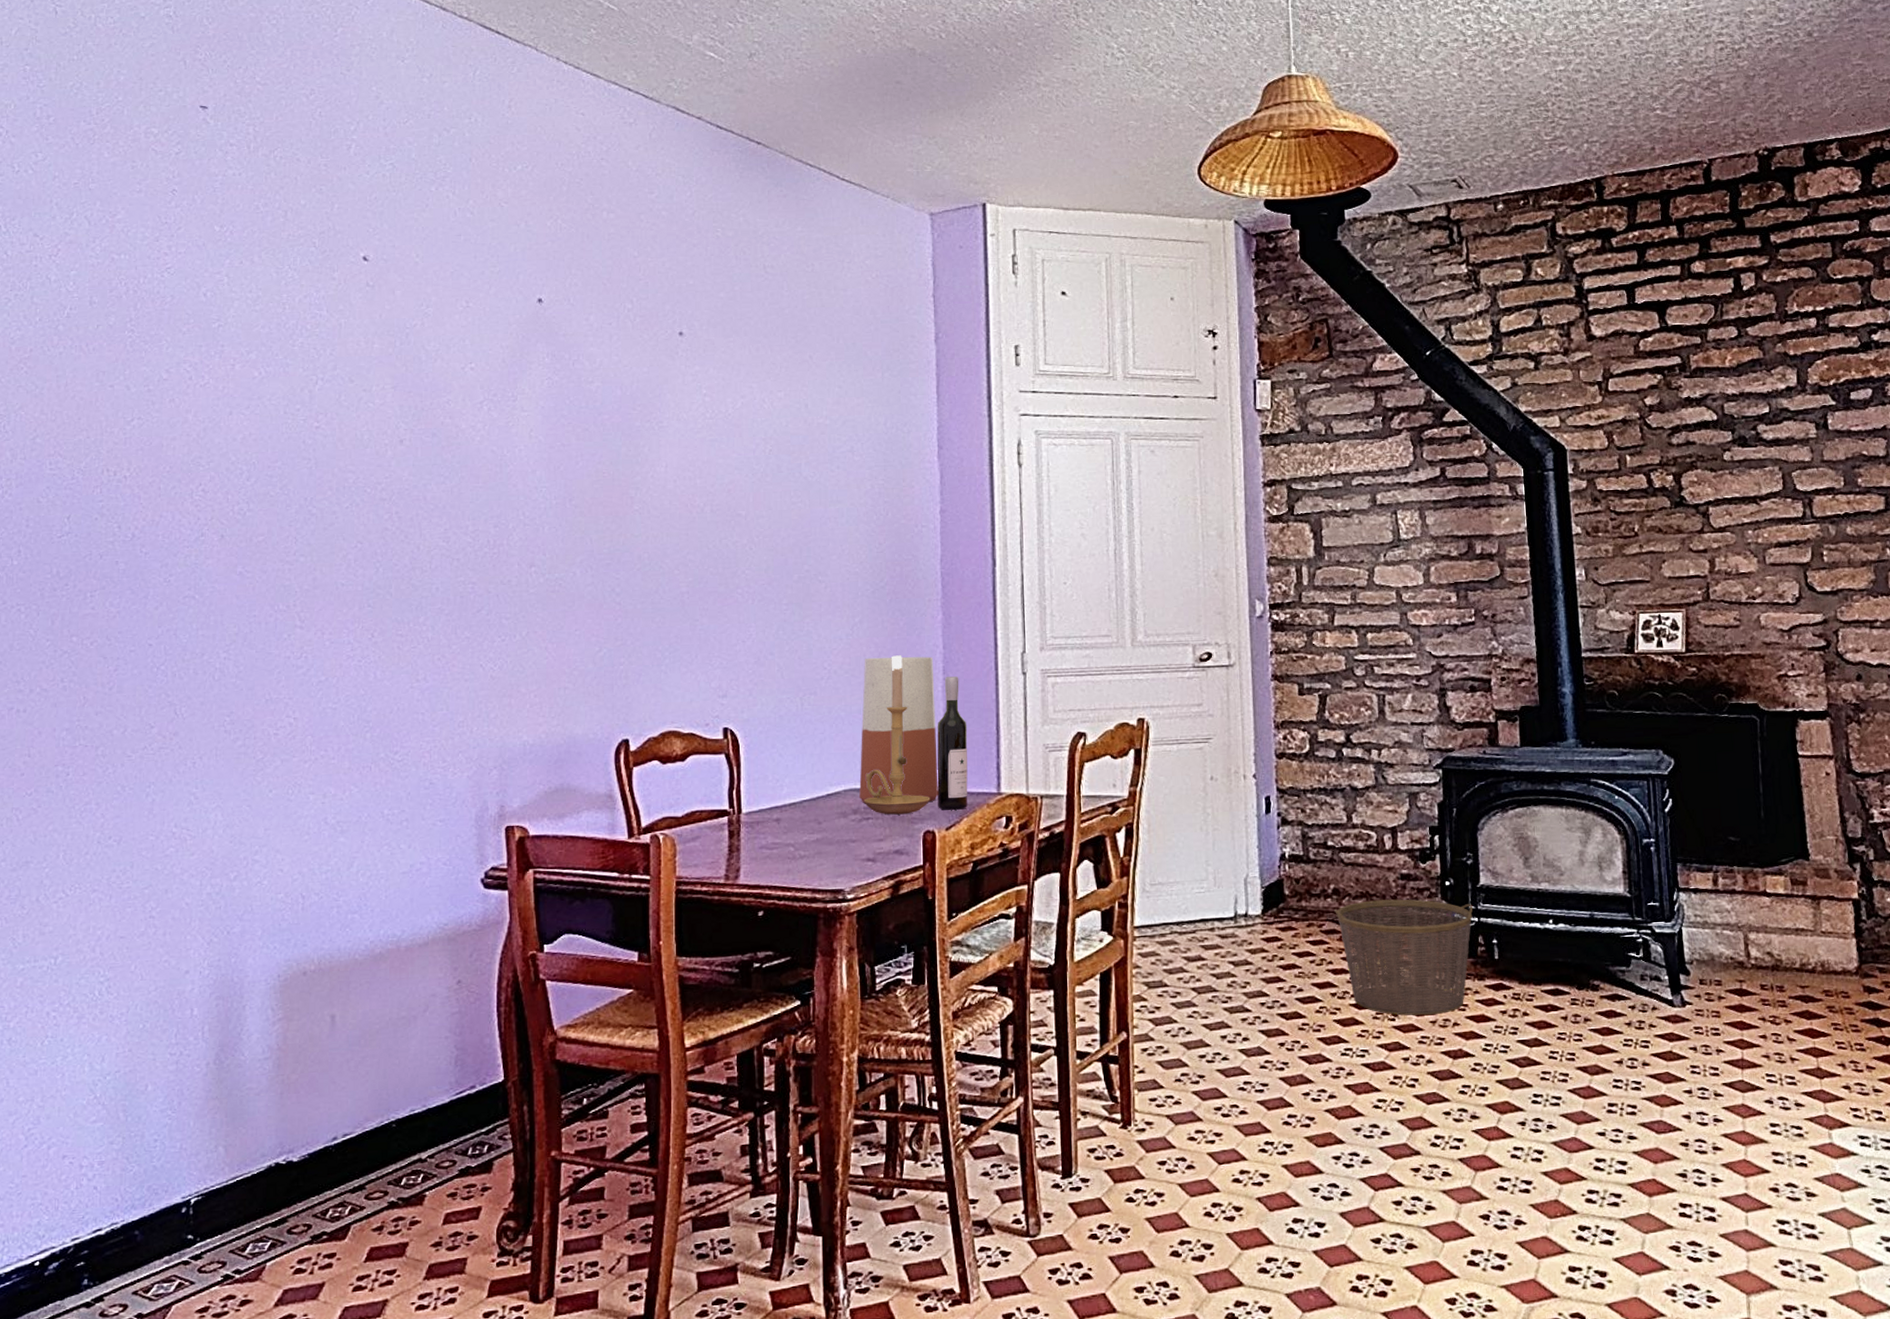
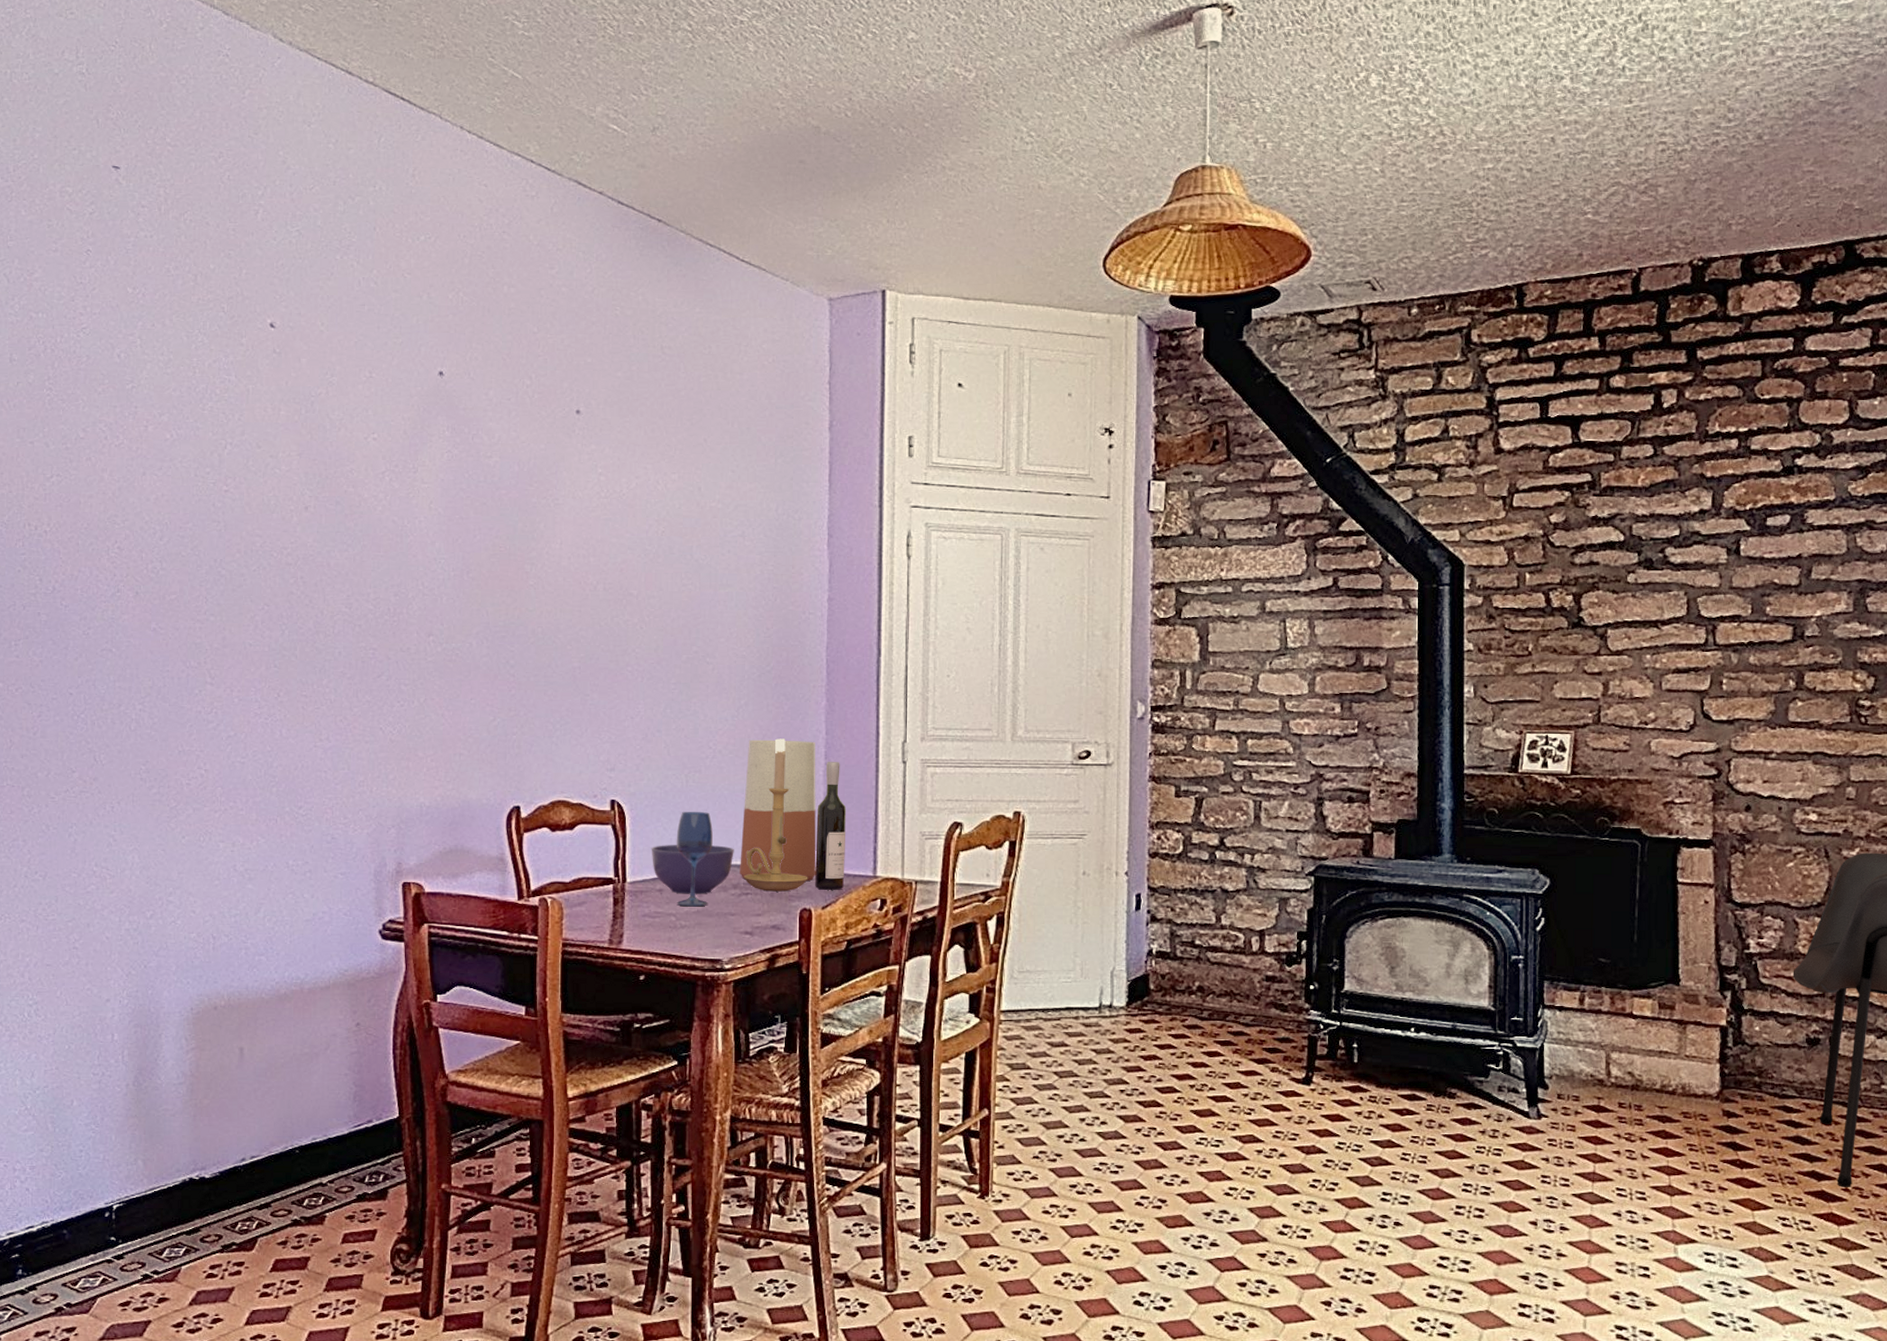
bowl: none [766,769,853,823] -> present [651,845,734,894]
wineglass: none [792,735,831,836] -> present [676,812,713,907]
basket: present [1334,899,1473,1016] -> none [1198,999,1335,1111]

